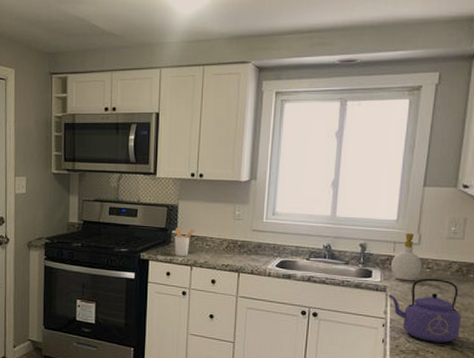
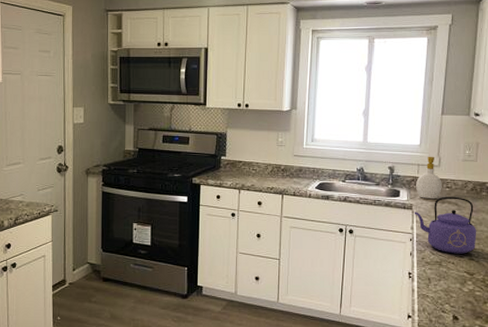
utensil holder: present [174,227,195,257] -> none [223,153,243,181]

